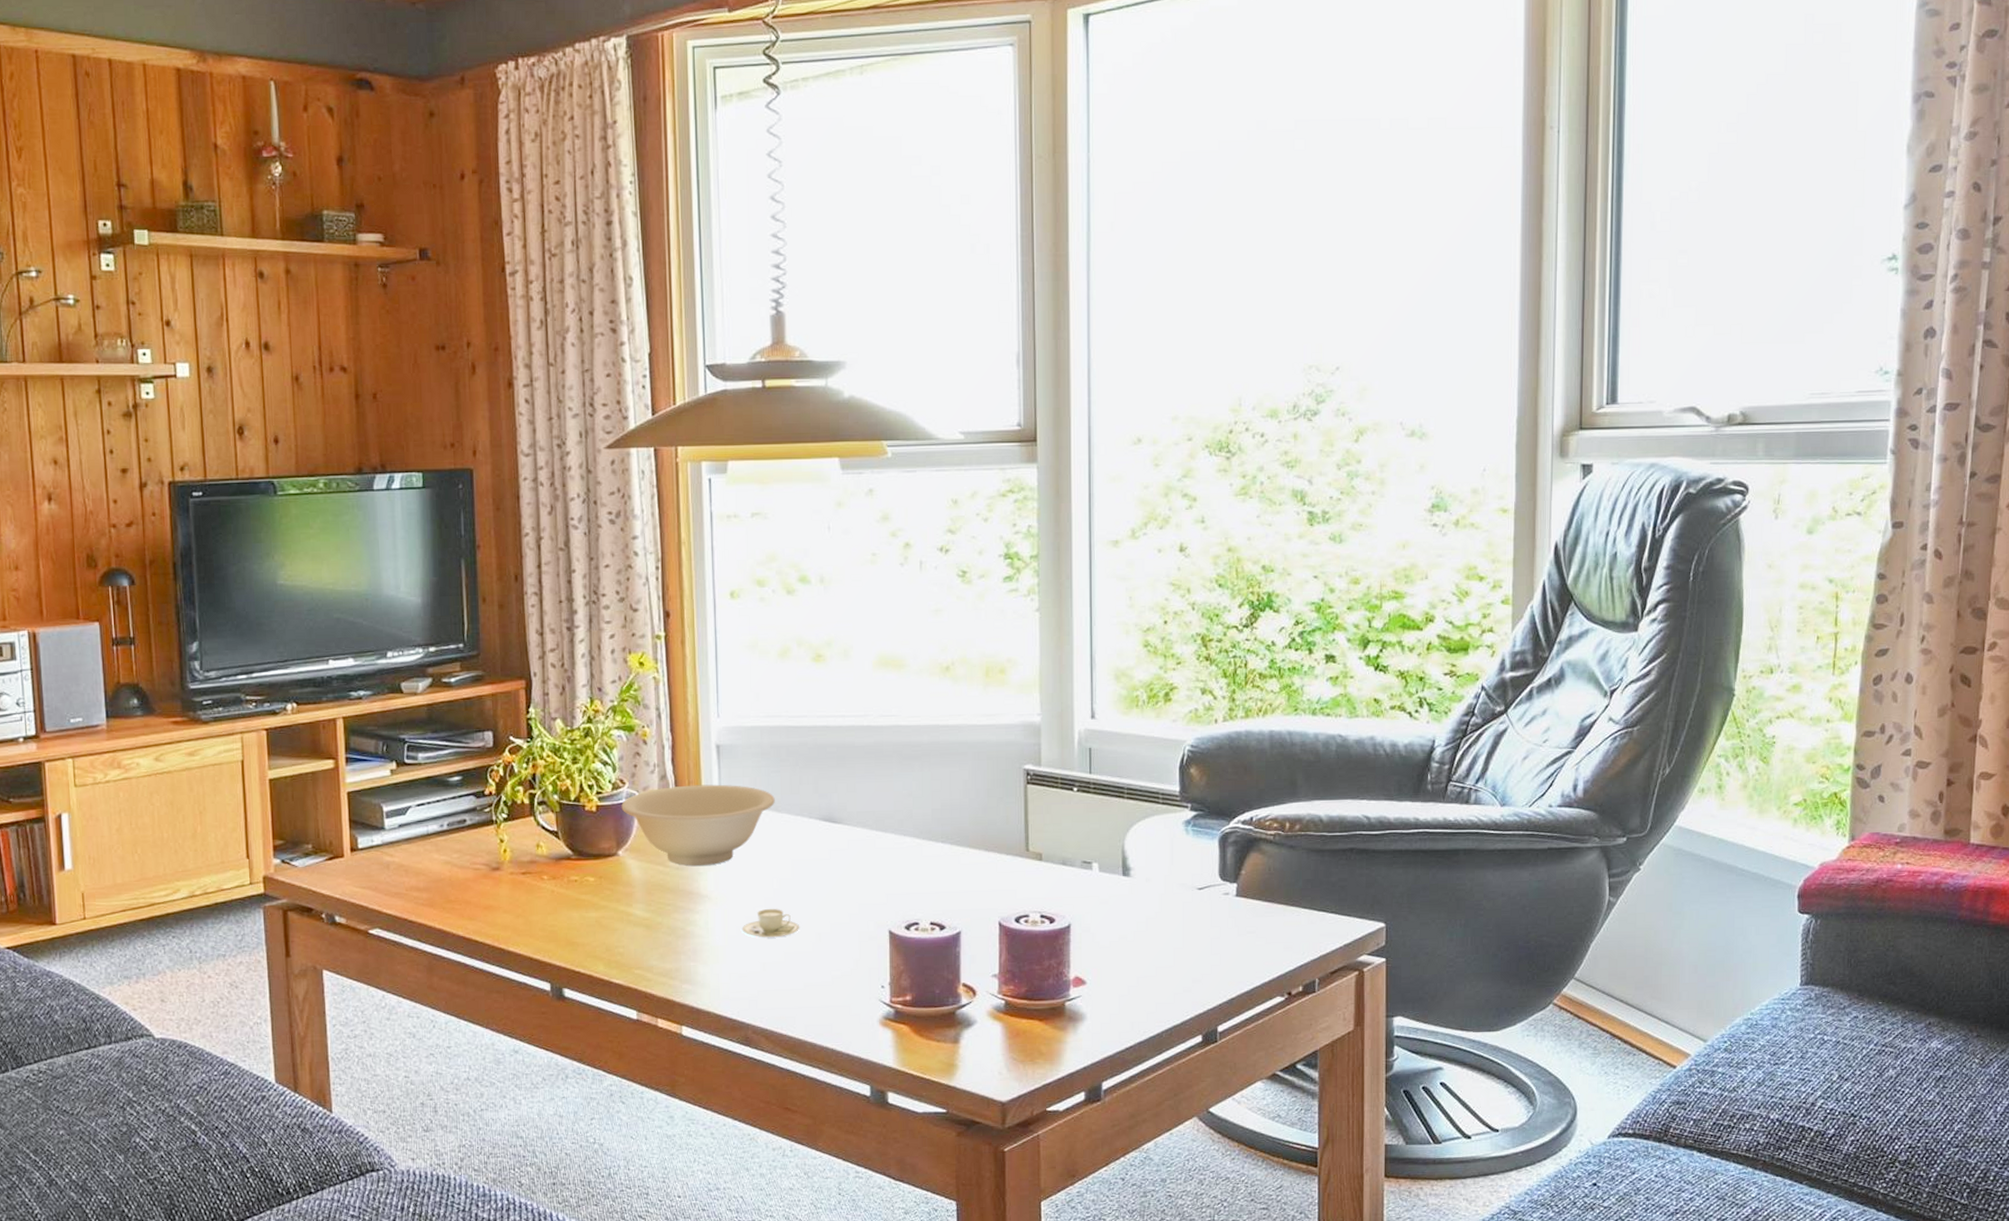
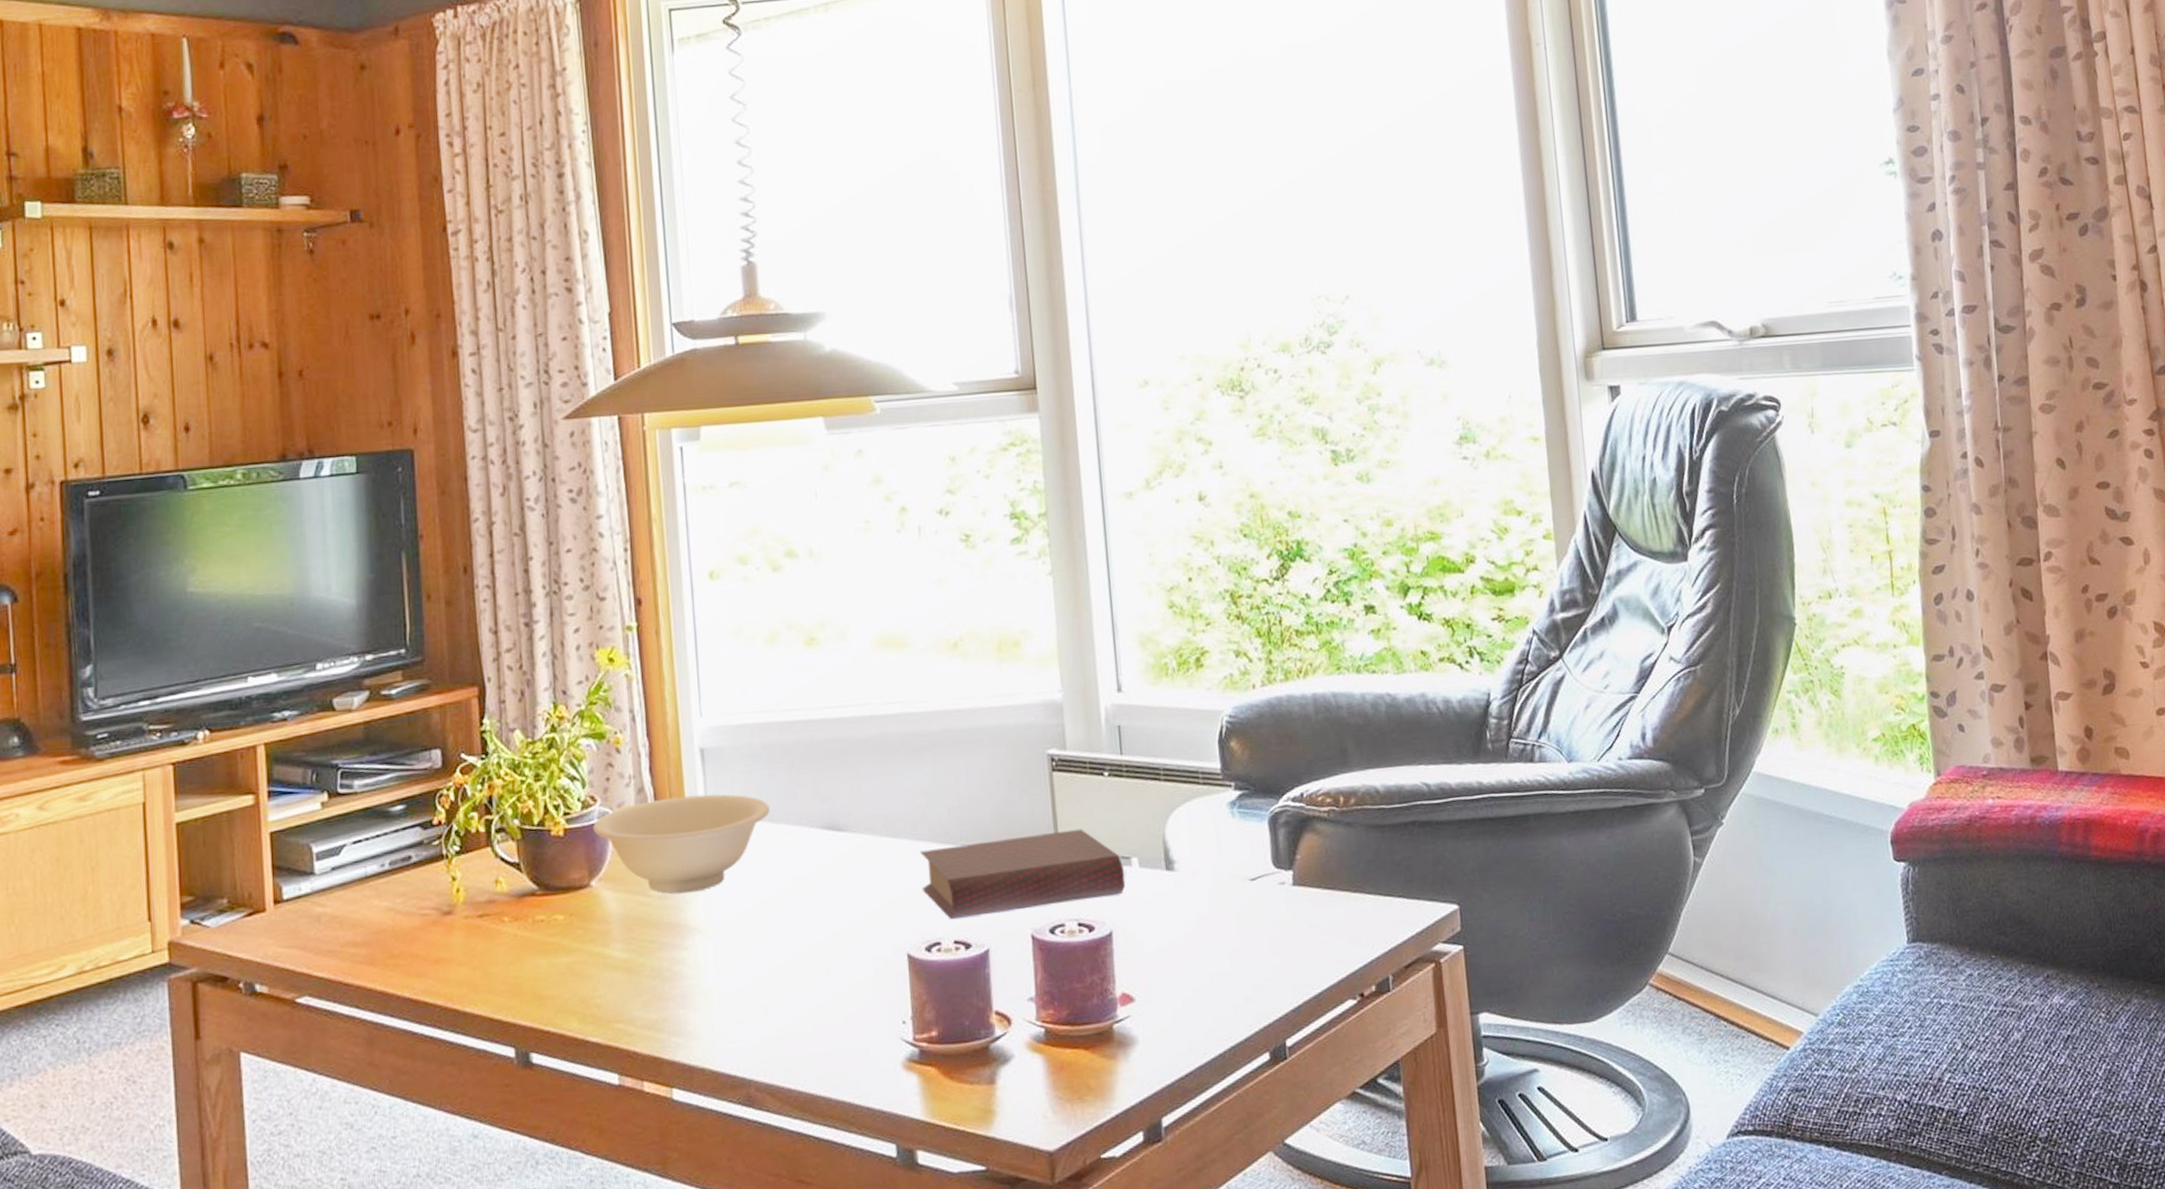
teacup: present [742,908,800,938] -> none [738,937,806,974]
book: none [904,835,1086,904] -> present [920,829,1126,919]

